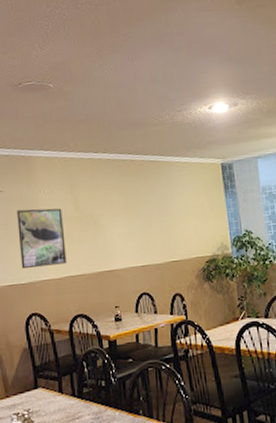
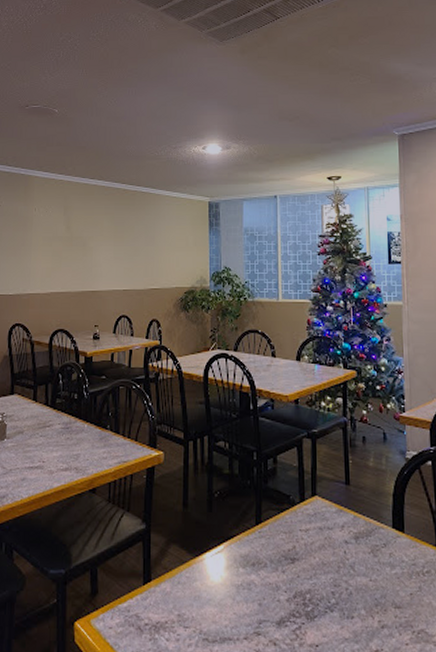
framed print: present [17,208,67,270] -> none [10,225,55,281]

